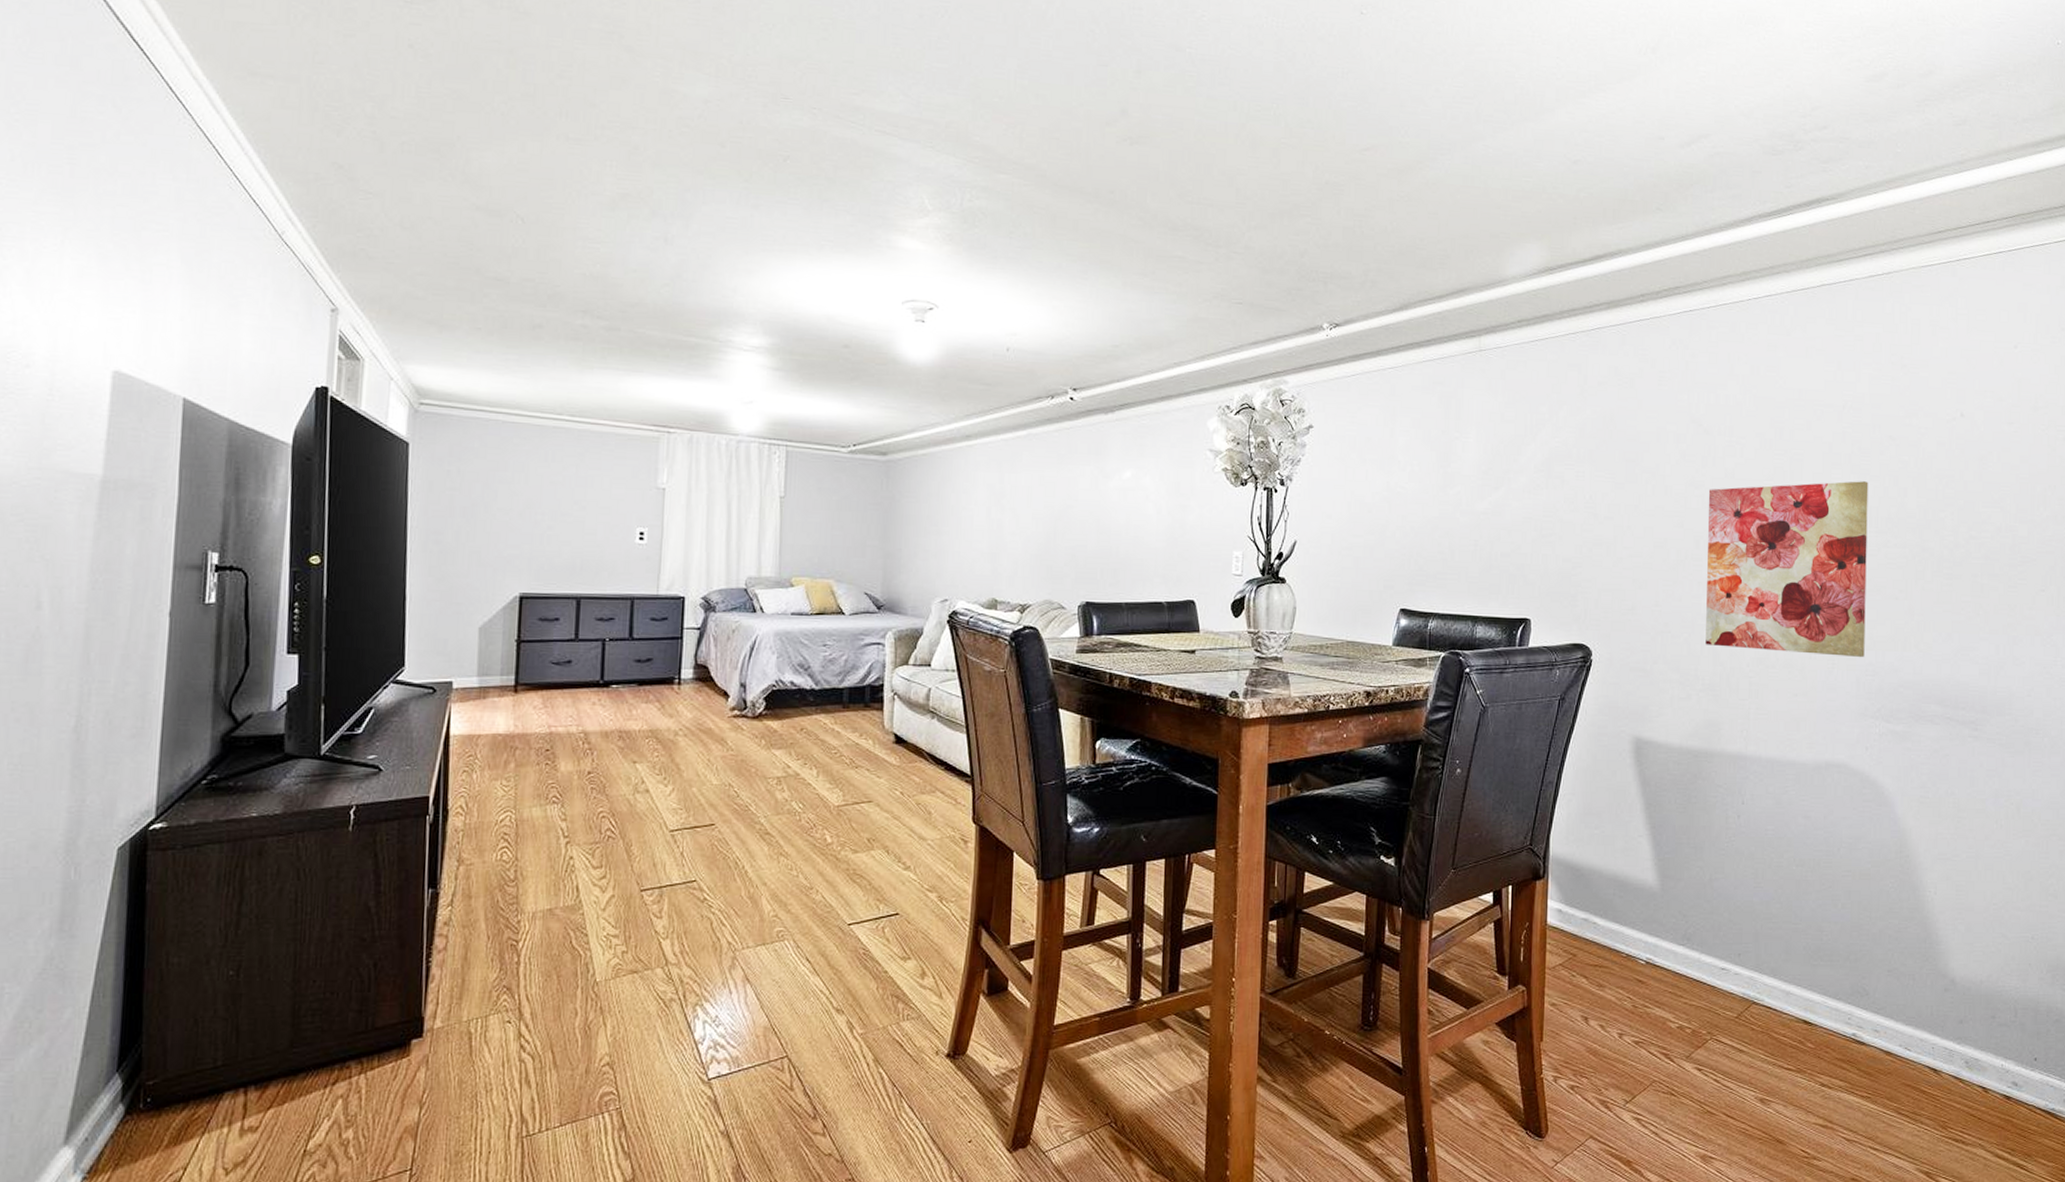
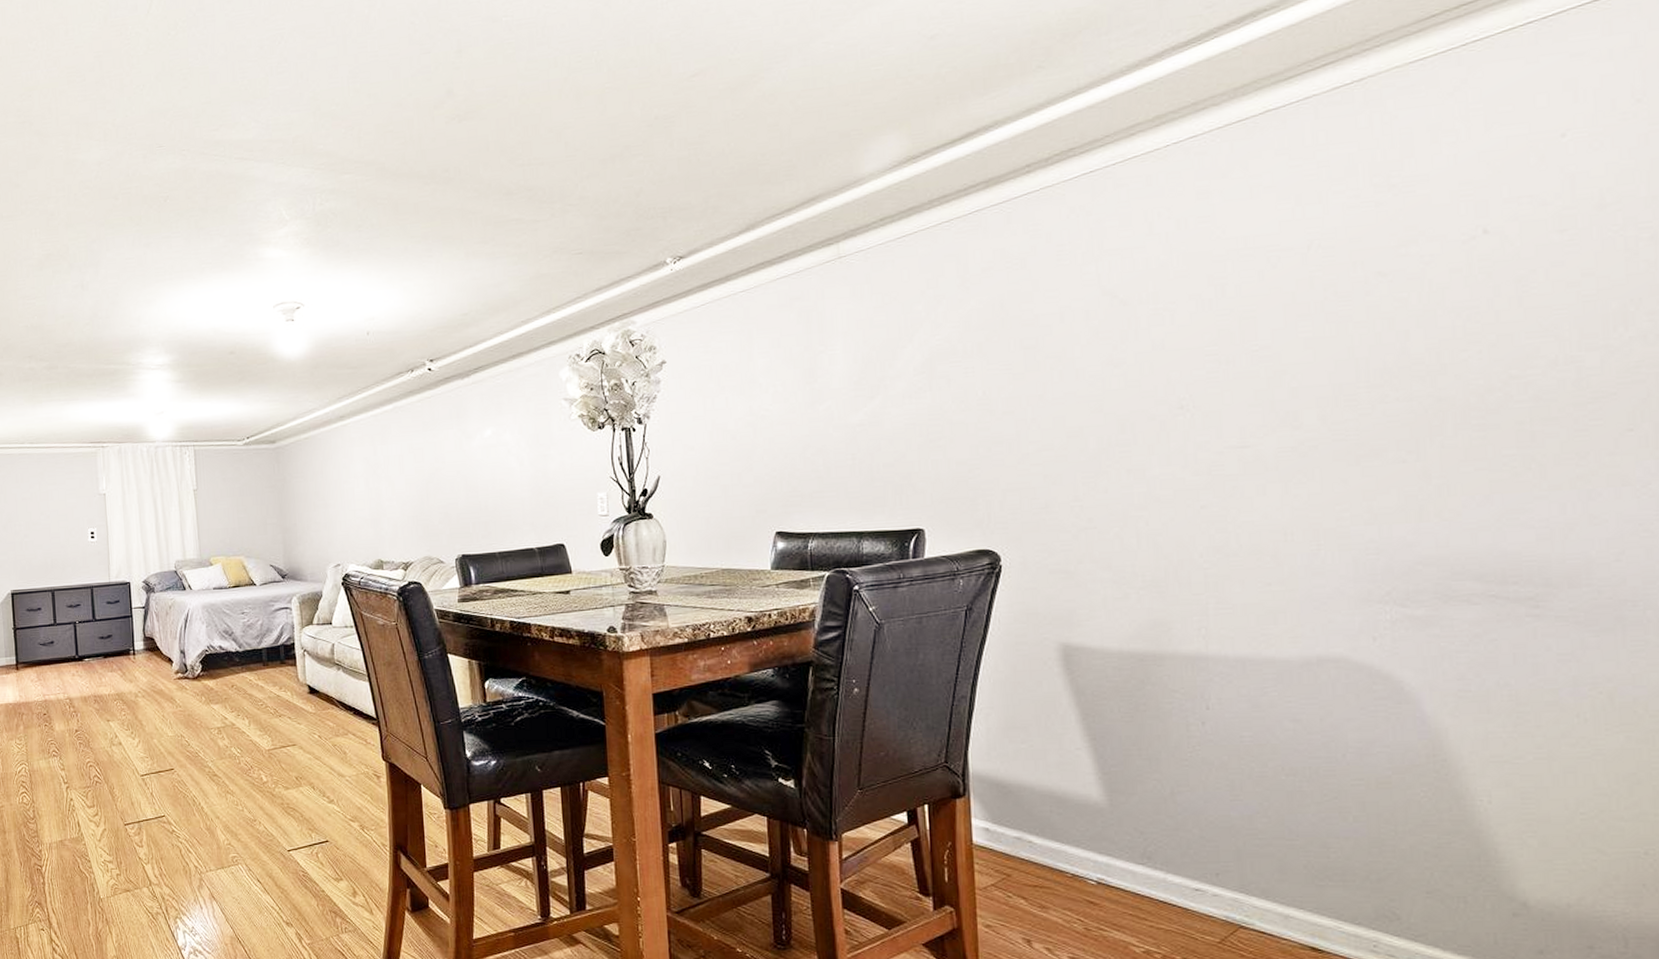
wall art: present [1705,481,1869,658] -> none [1132,330,1363,538]

